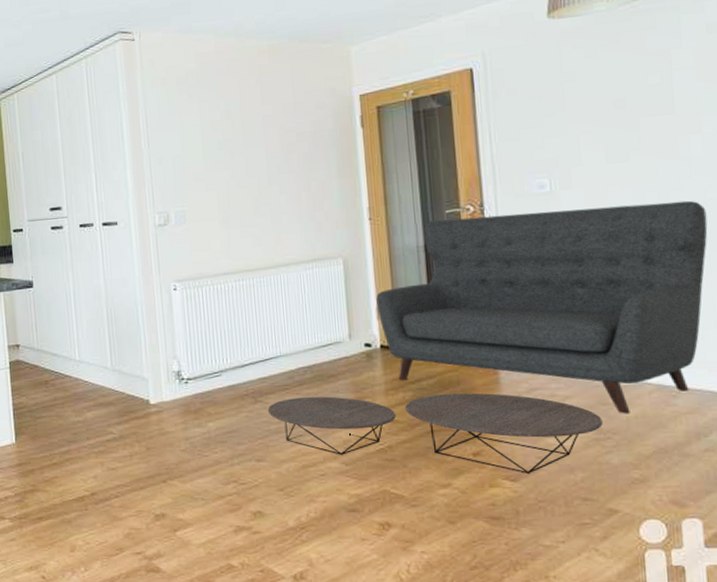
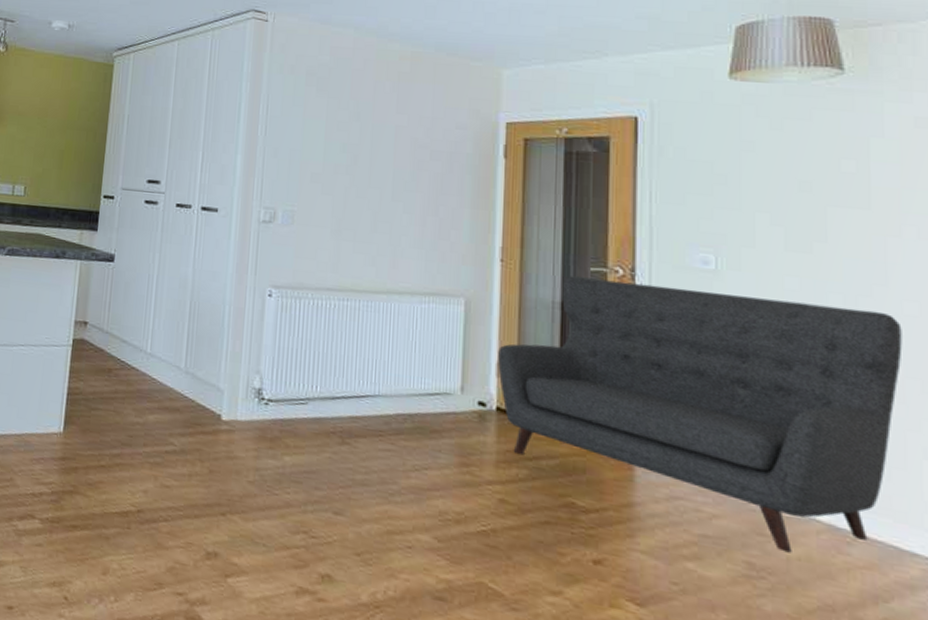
coffee table: present [267,393,603,474] -> none [355,447,756,601]

